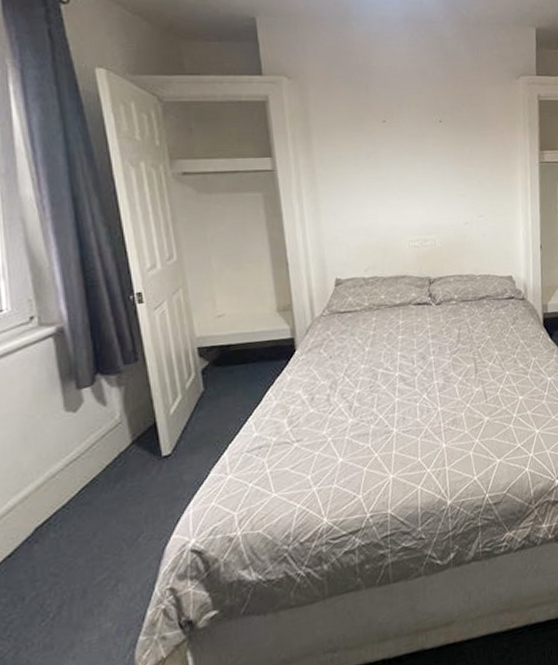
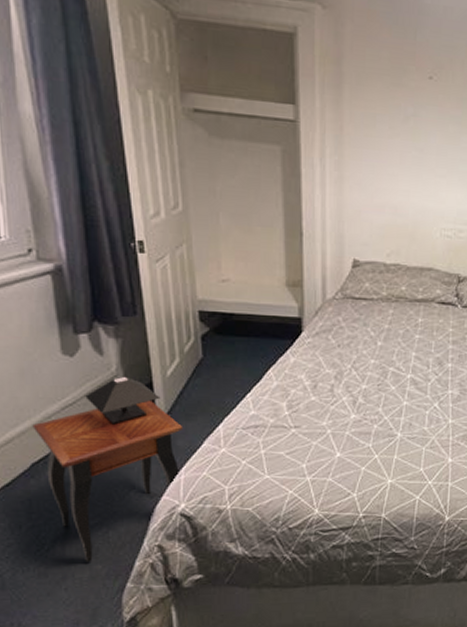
side table: none [36,421,189,623] -> present [32,376,184,562]

